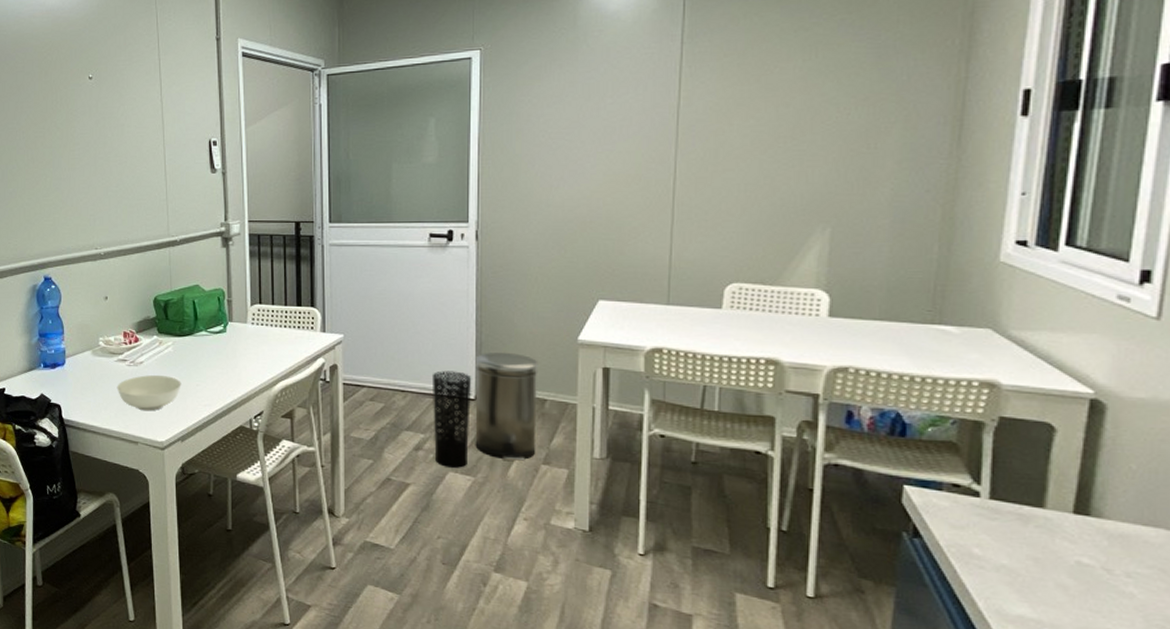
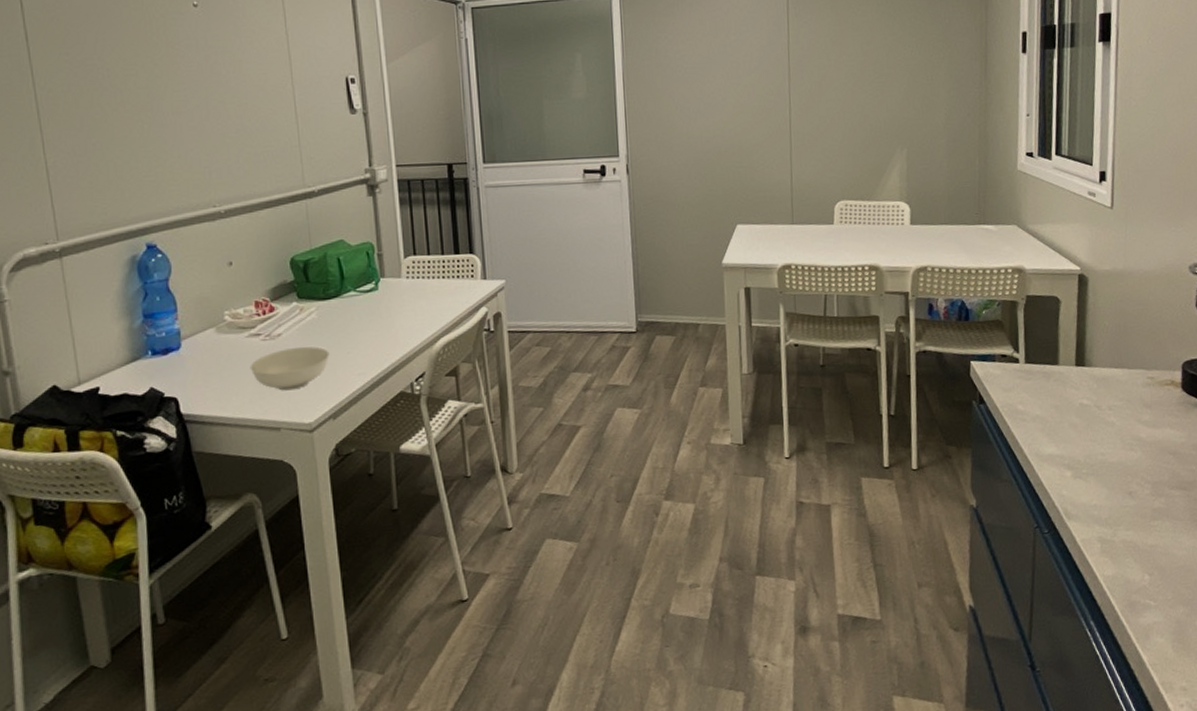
umbrella stand: present [431,370,471,468] -> none [594,305,634,404]
pedal bin: present [475,353,539,461] -> none [634,282,693,388]

